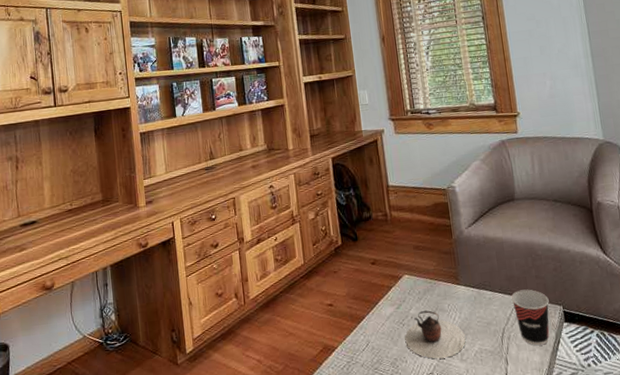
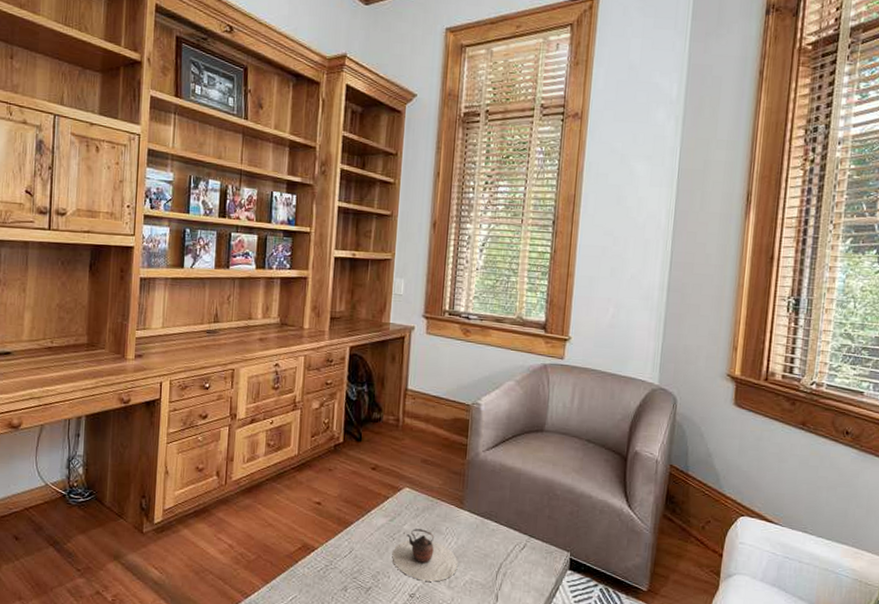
cup: present [511,289,550,346] -> none [516,527,557,589]

